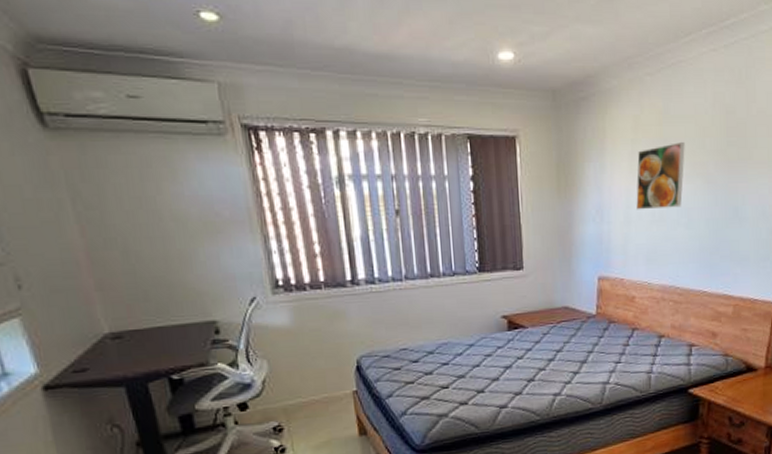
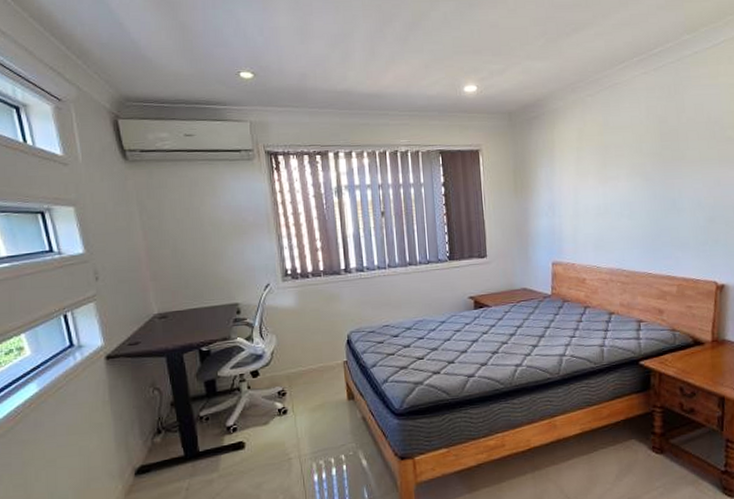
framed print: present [636,142,685,210] -> none [582,148,624,205]

